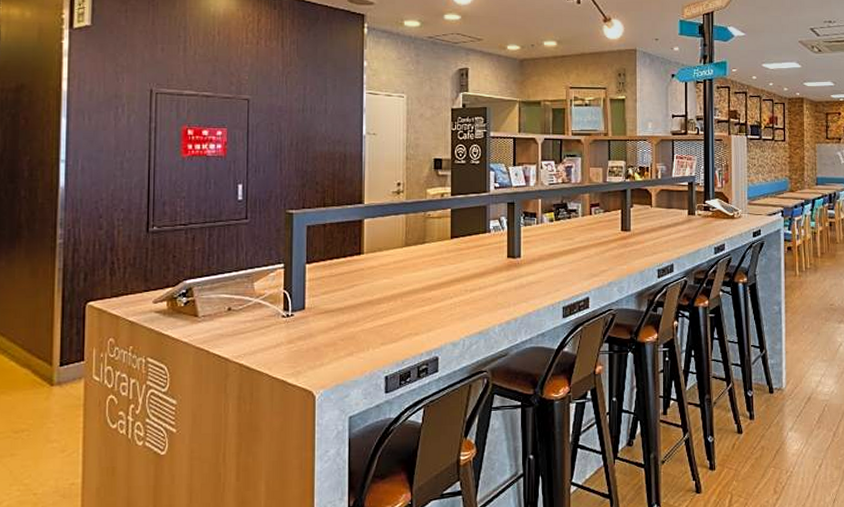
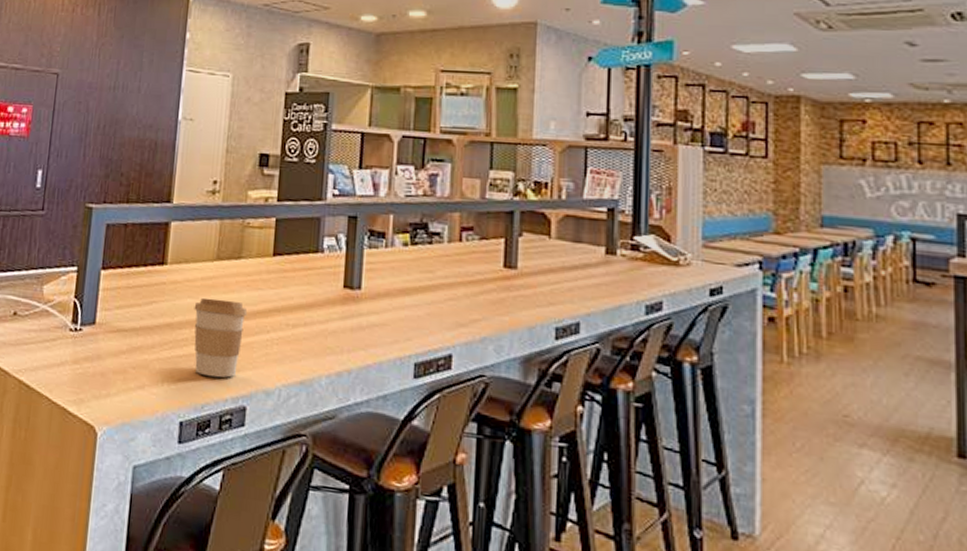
coffee cup: none [389,277,434,338] -> present [194,297,248,378]

